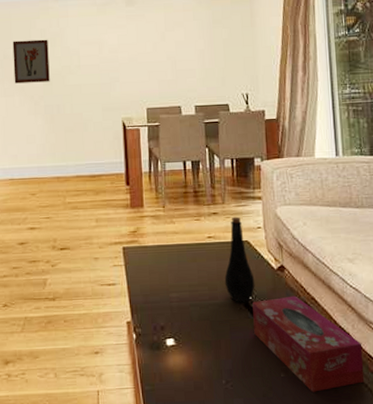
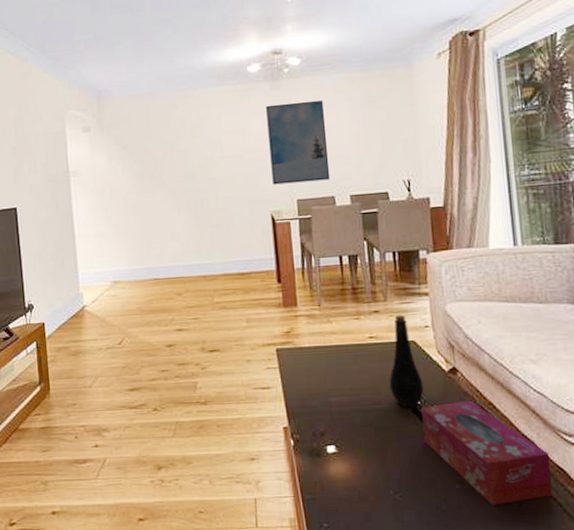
wall art: present [12,39,50,84] -> none [151,130,192,179]
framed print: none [121,17,178,94] -> present [266,99,331,185]

